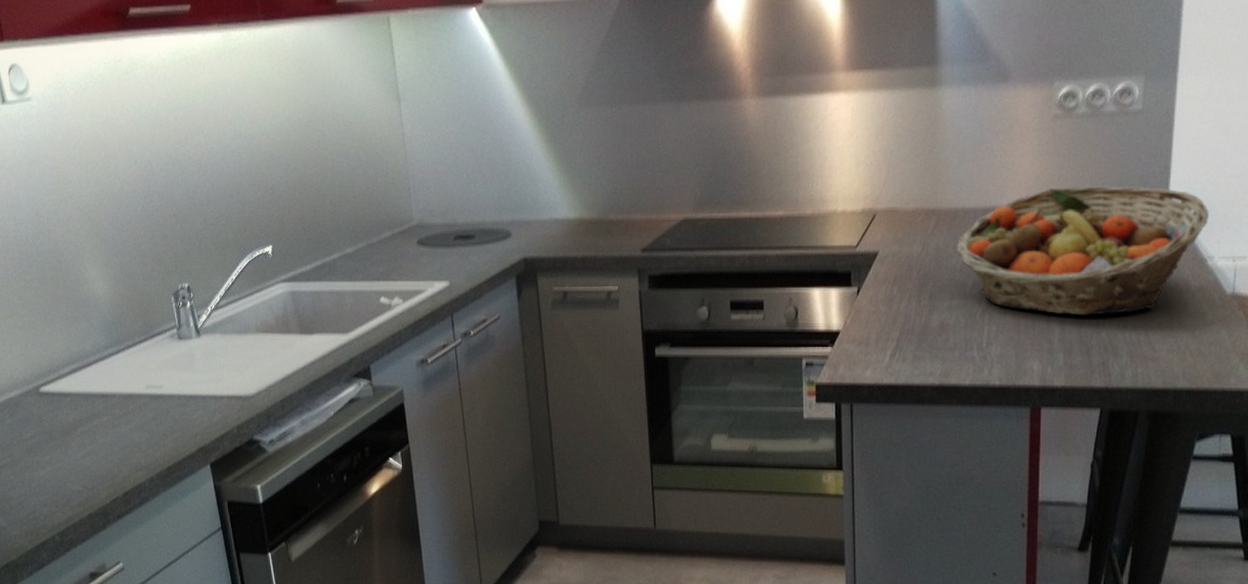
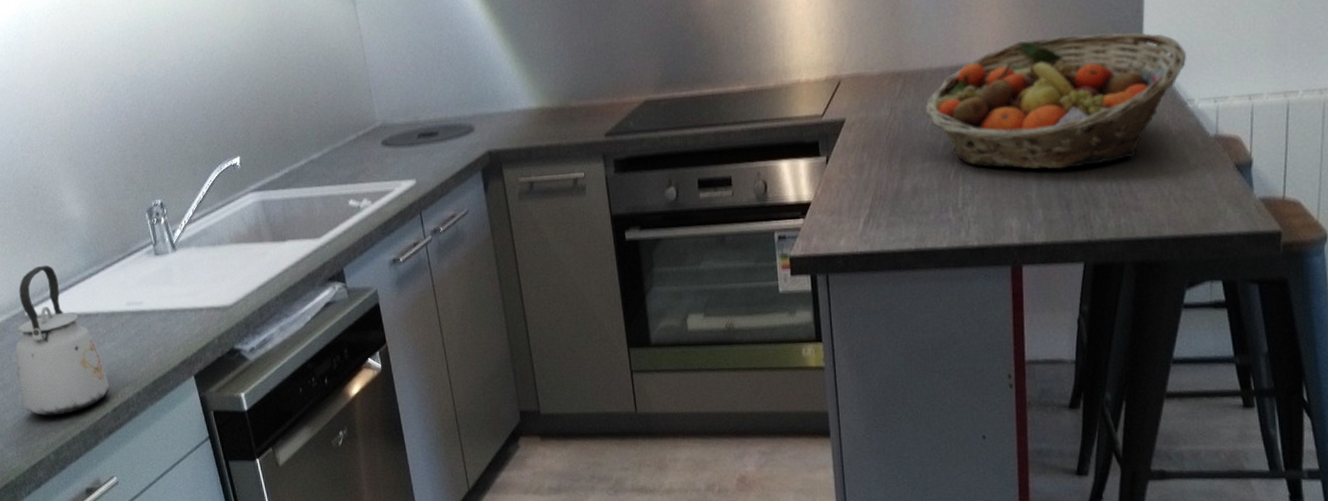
kettle: none [27,341,122,496] -> present [16,265,110,416]

